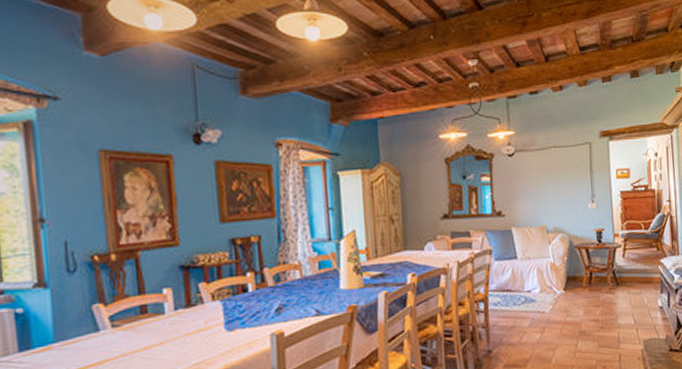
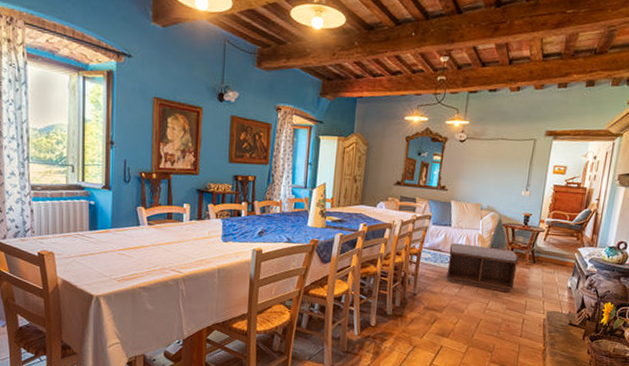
bench: none [520,275,602,328] -> present [446,243,519,293]

